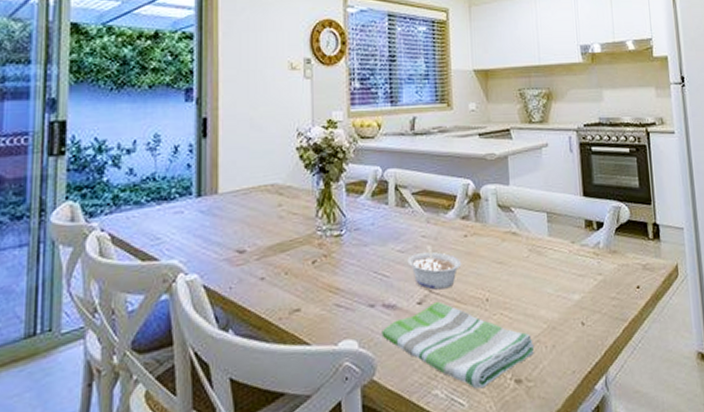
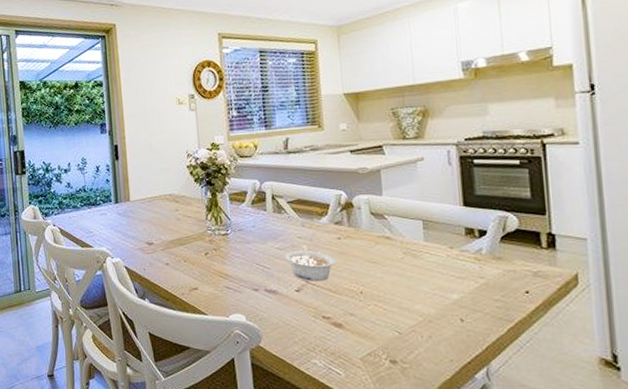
dish towel: present [381,301,535,389] -> none [265,290,410,363]

